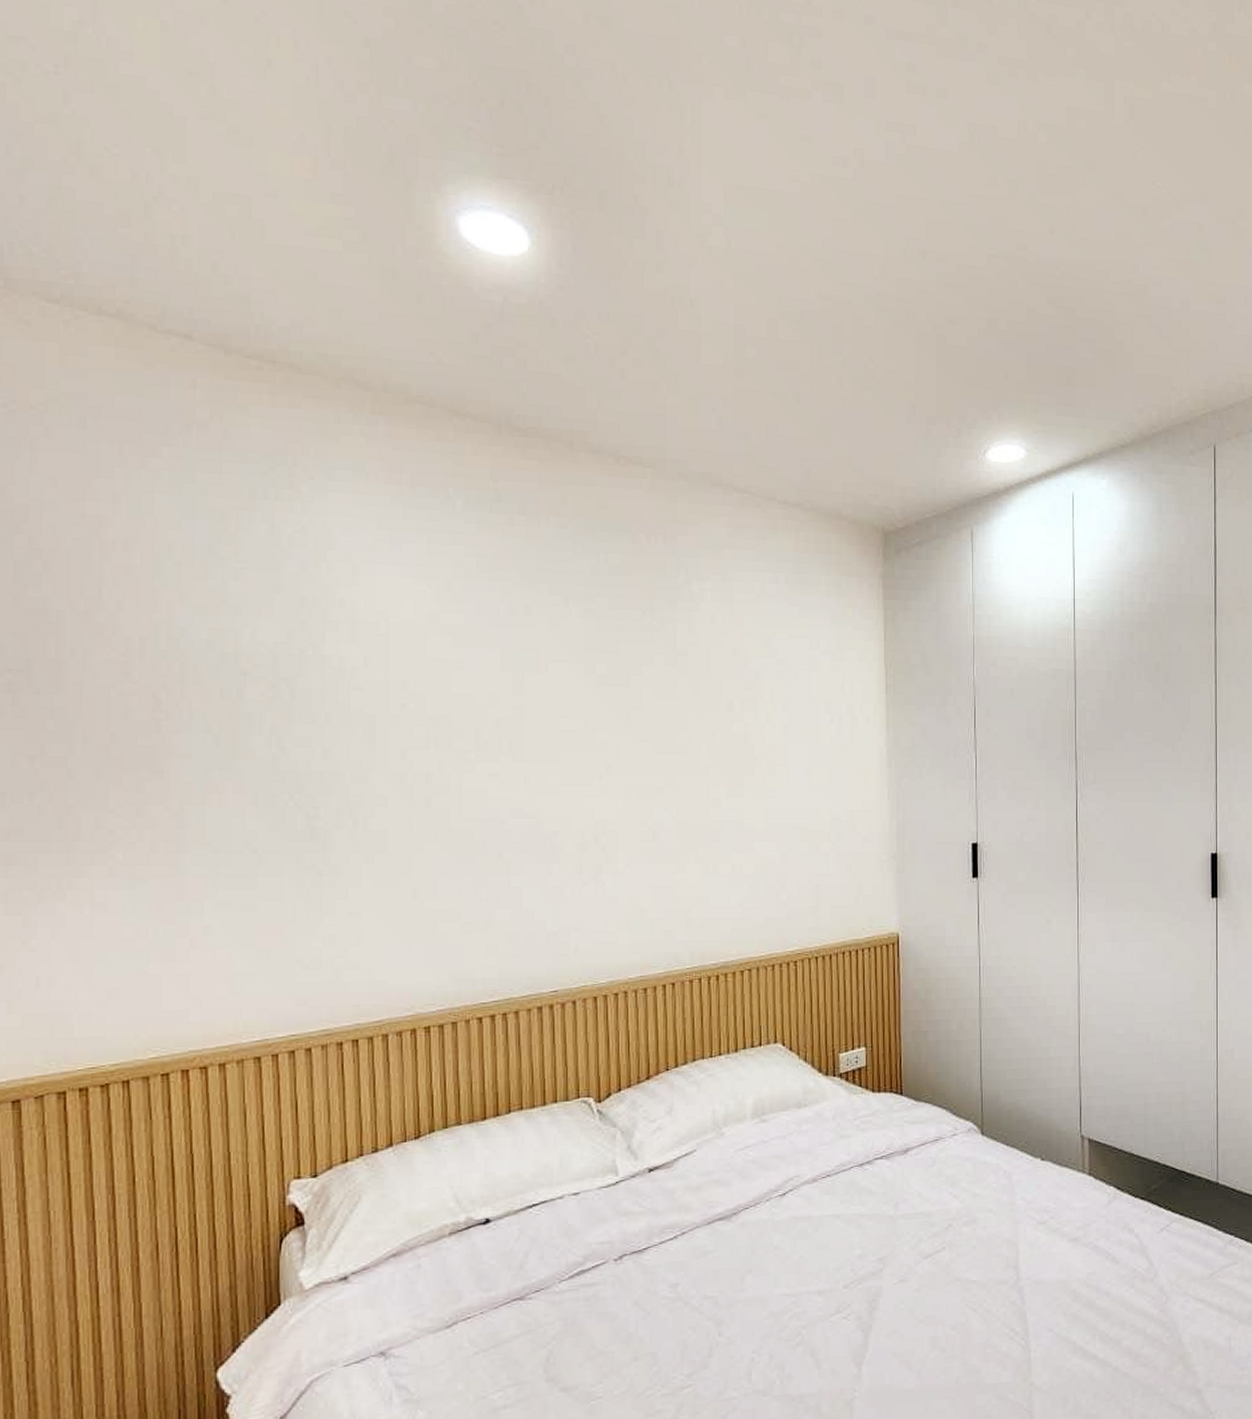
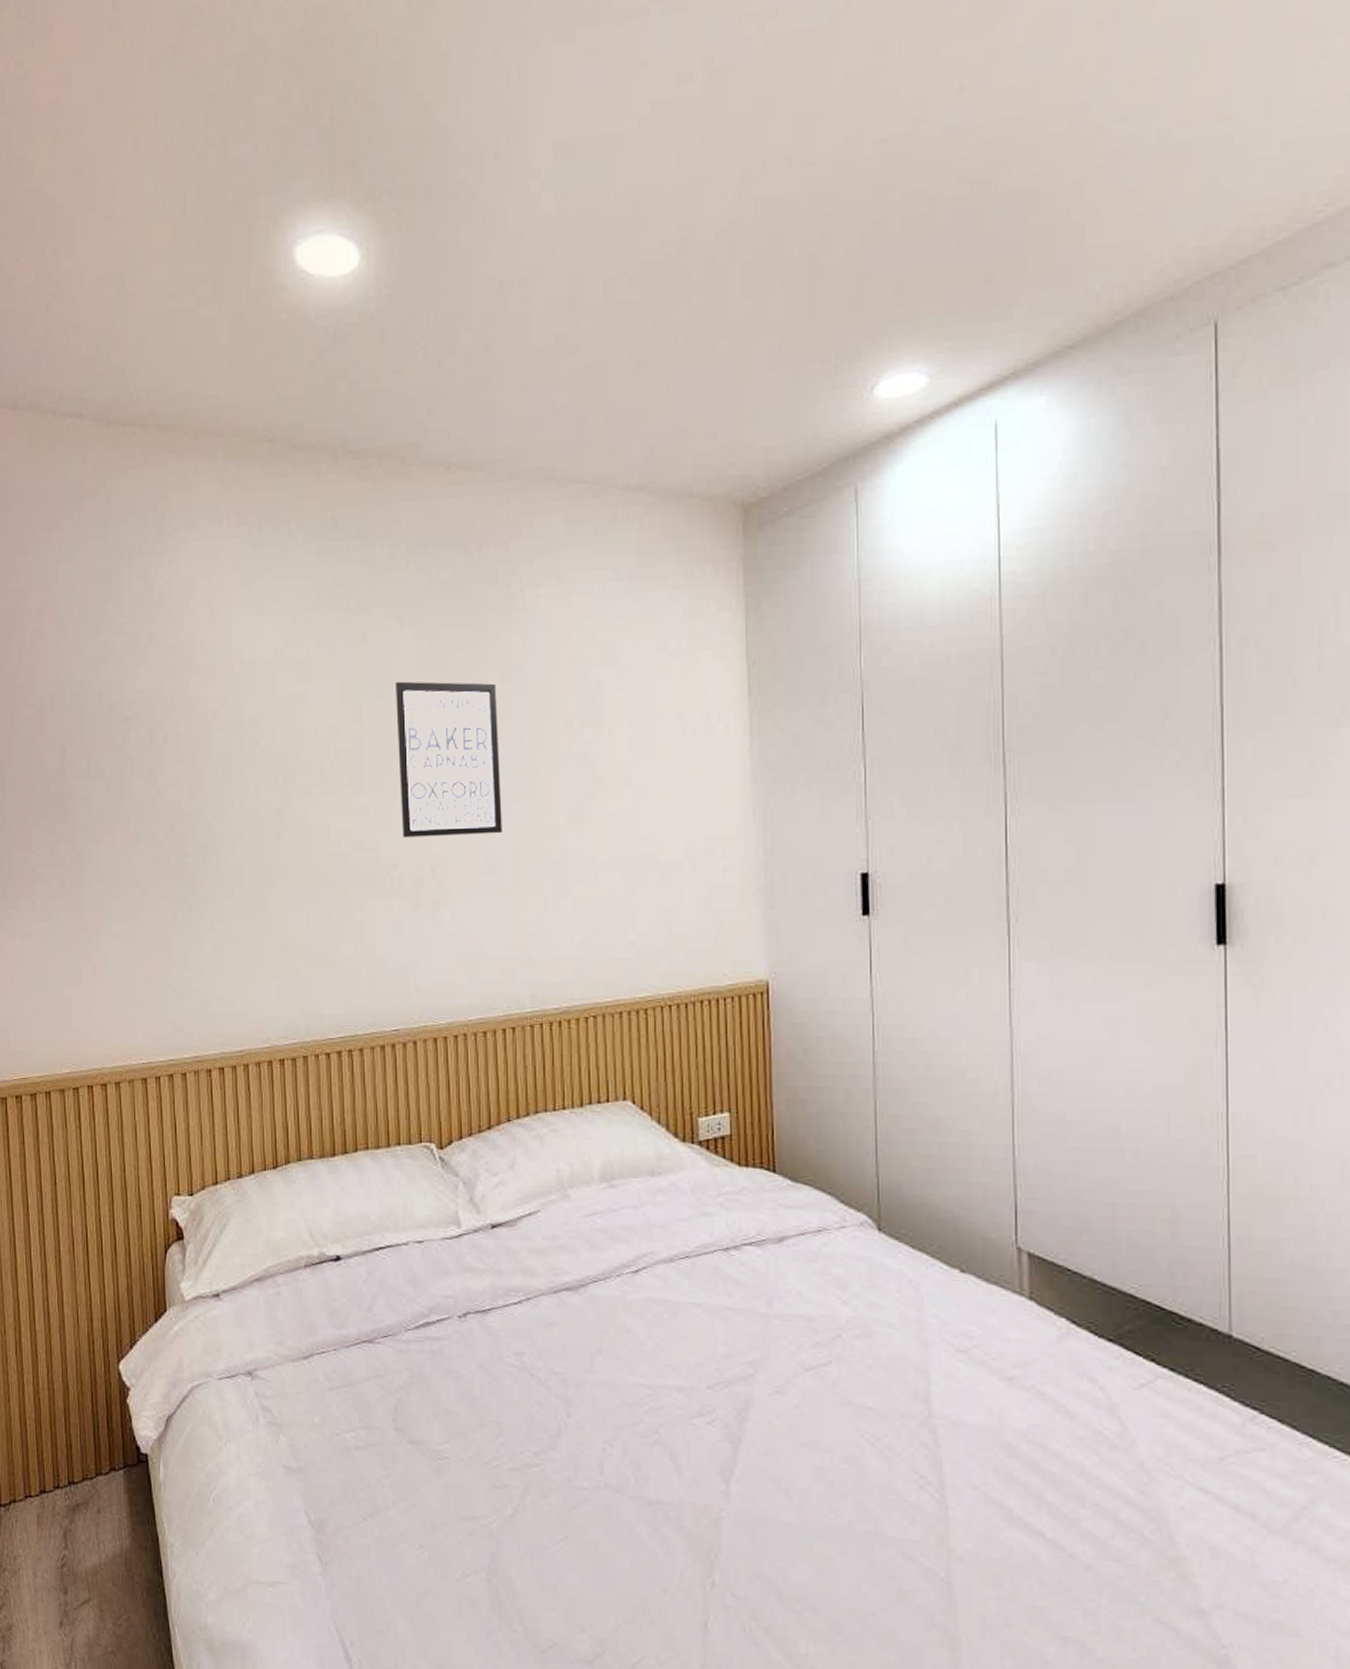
wall art: none [560,656,666,807] -> present [396,681,502,839]

